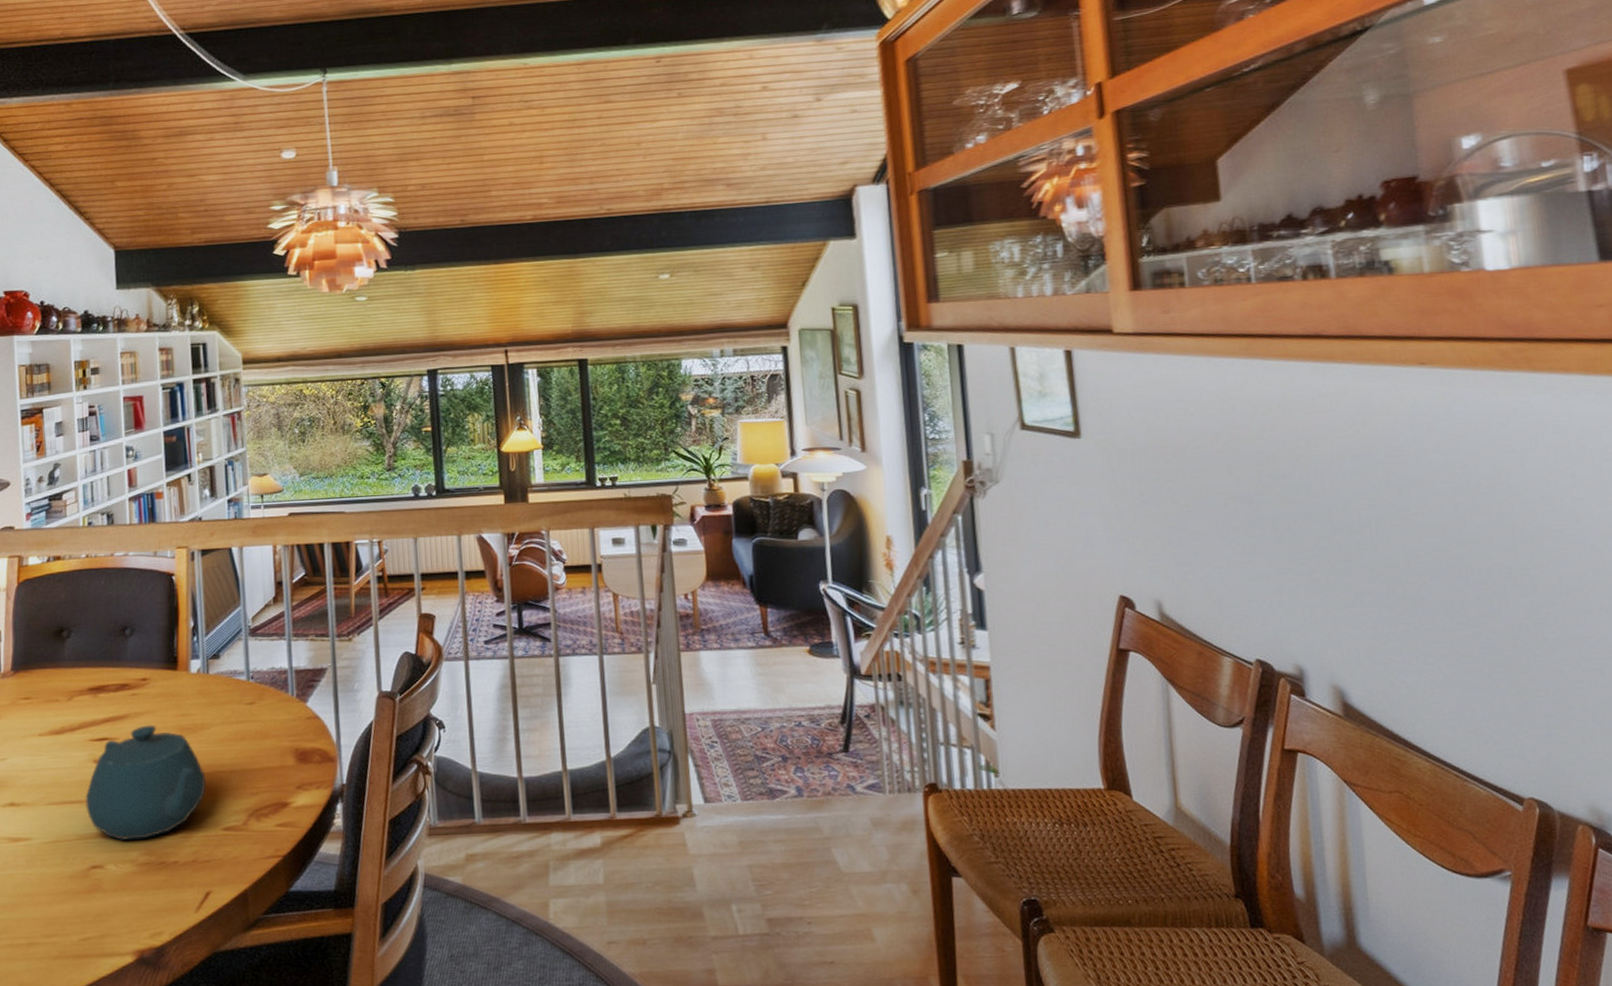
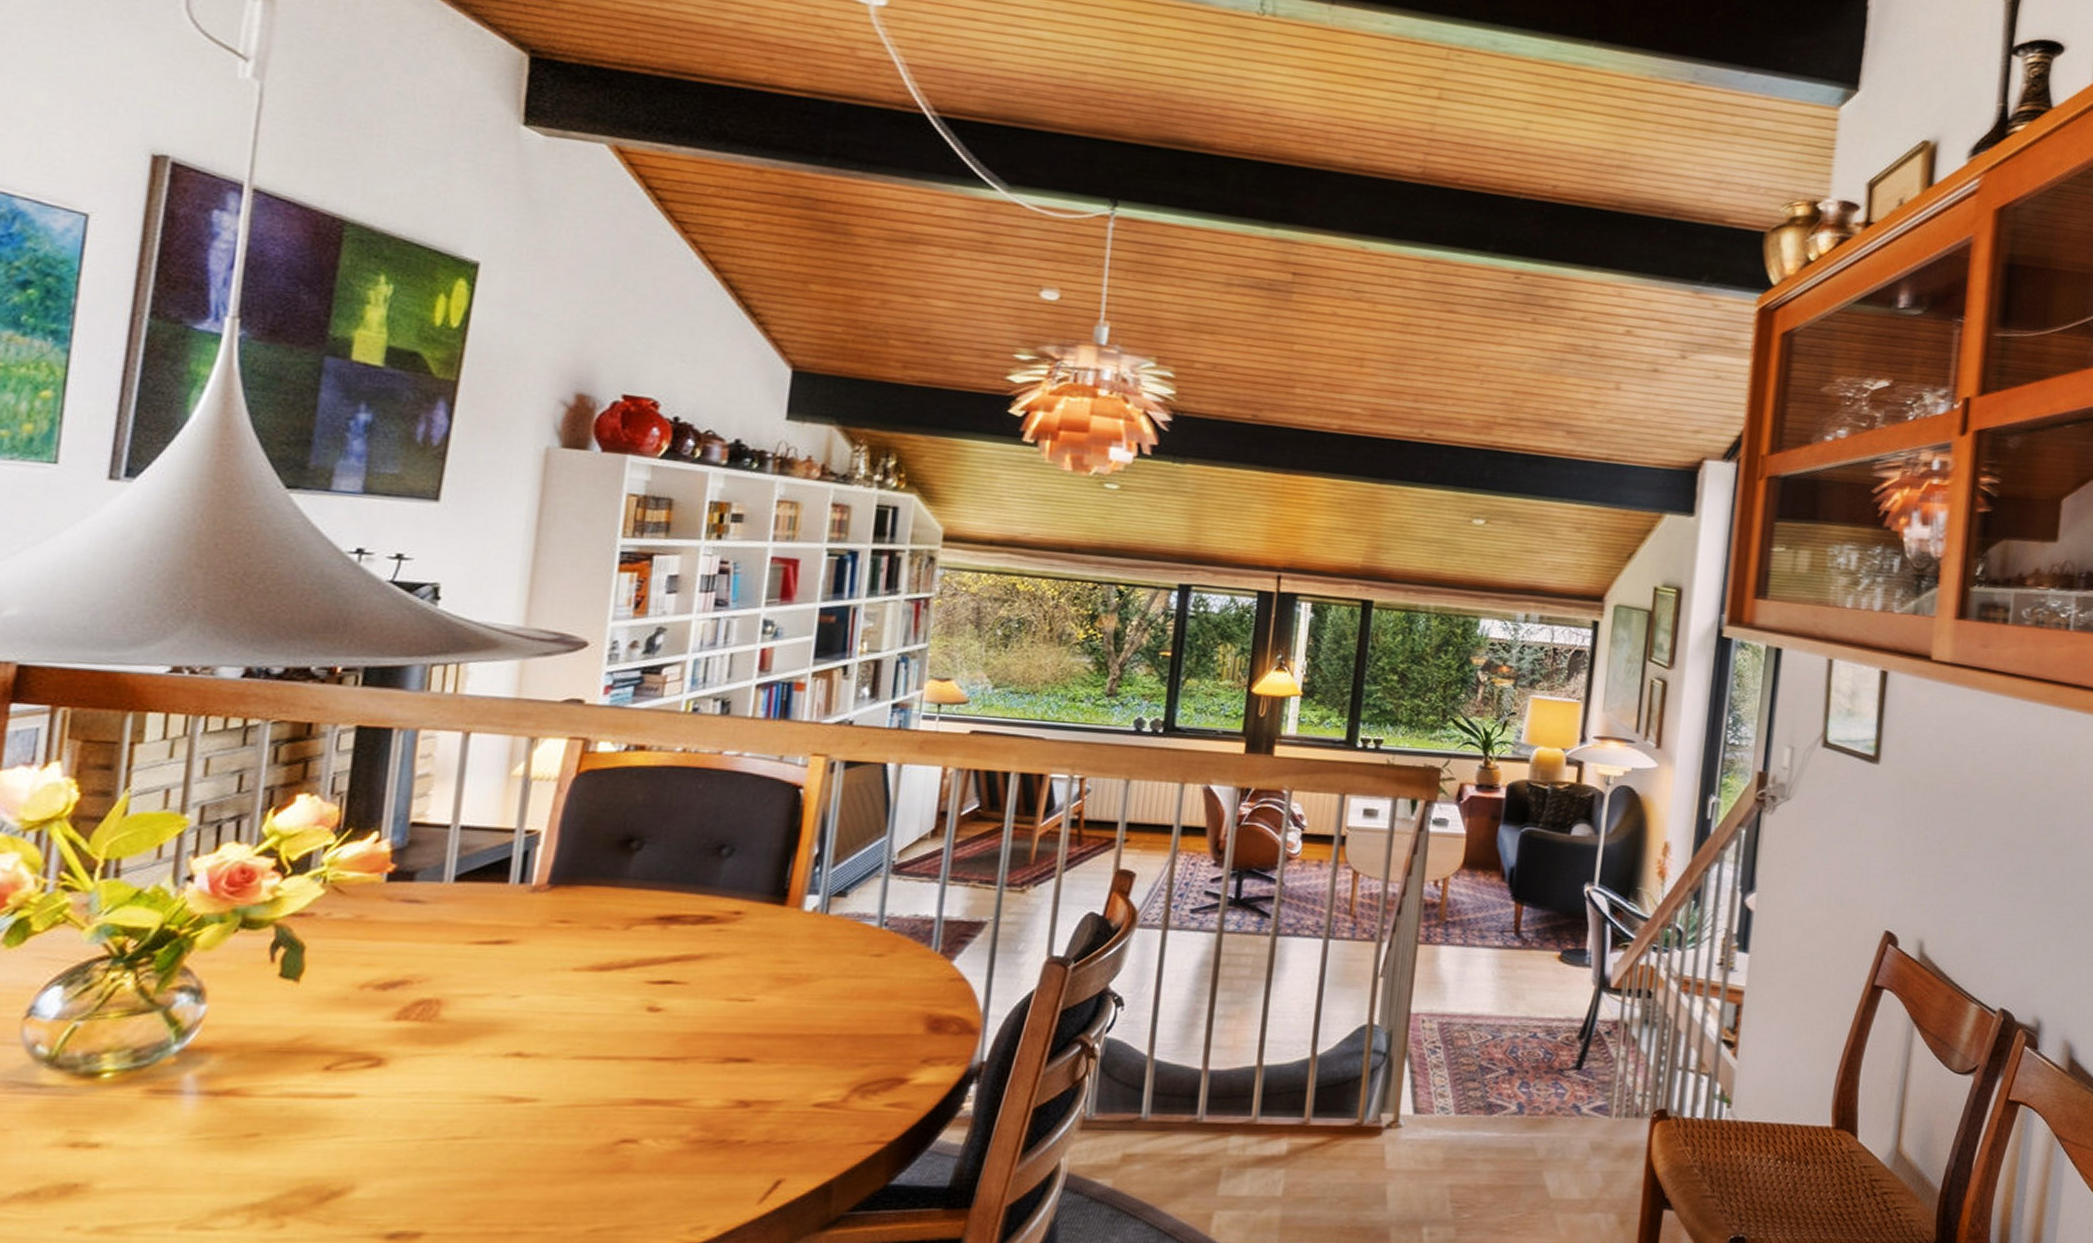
teapot: present [85,725,207,840] -> none [625,969,802,1110]

